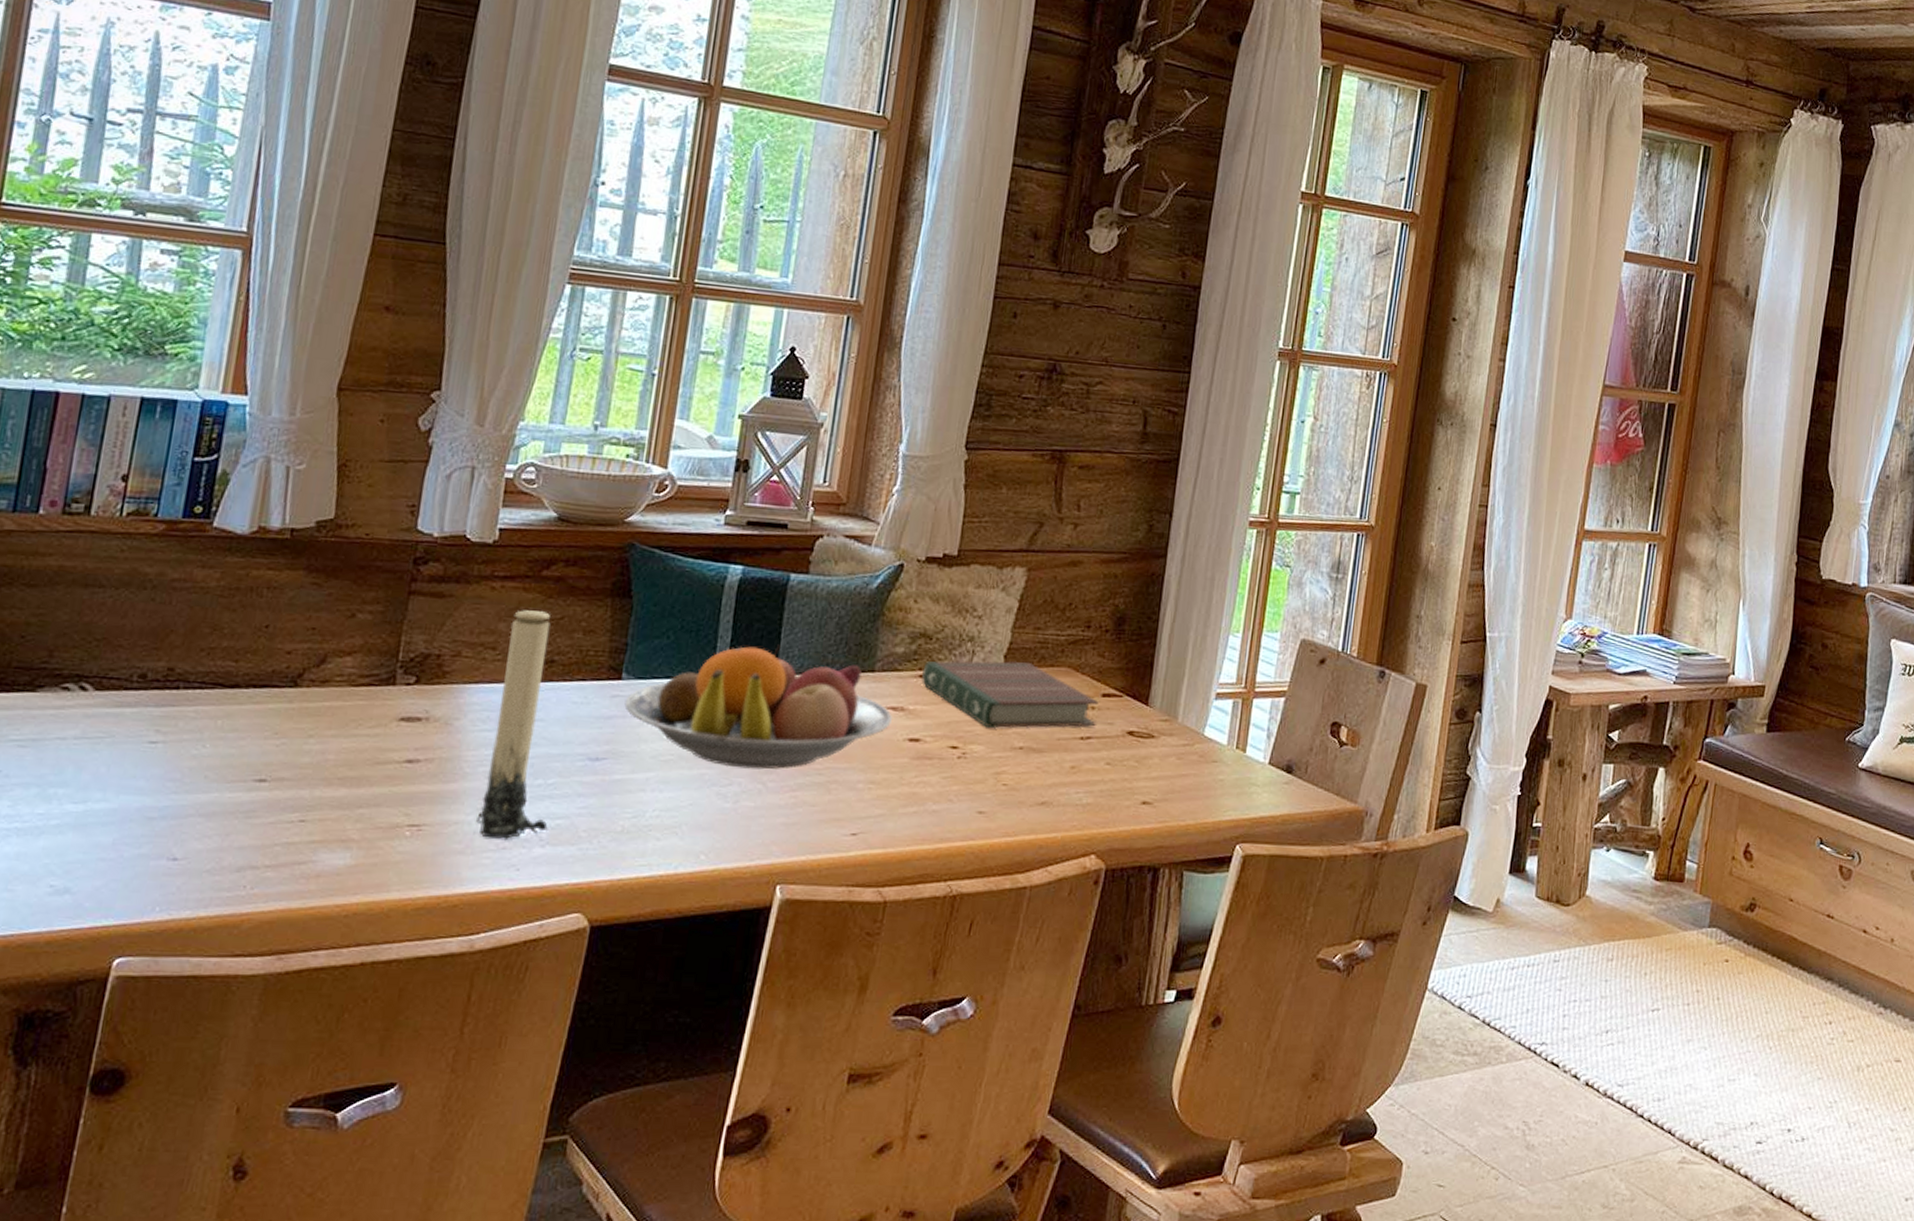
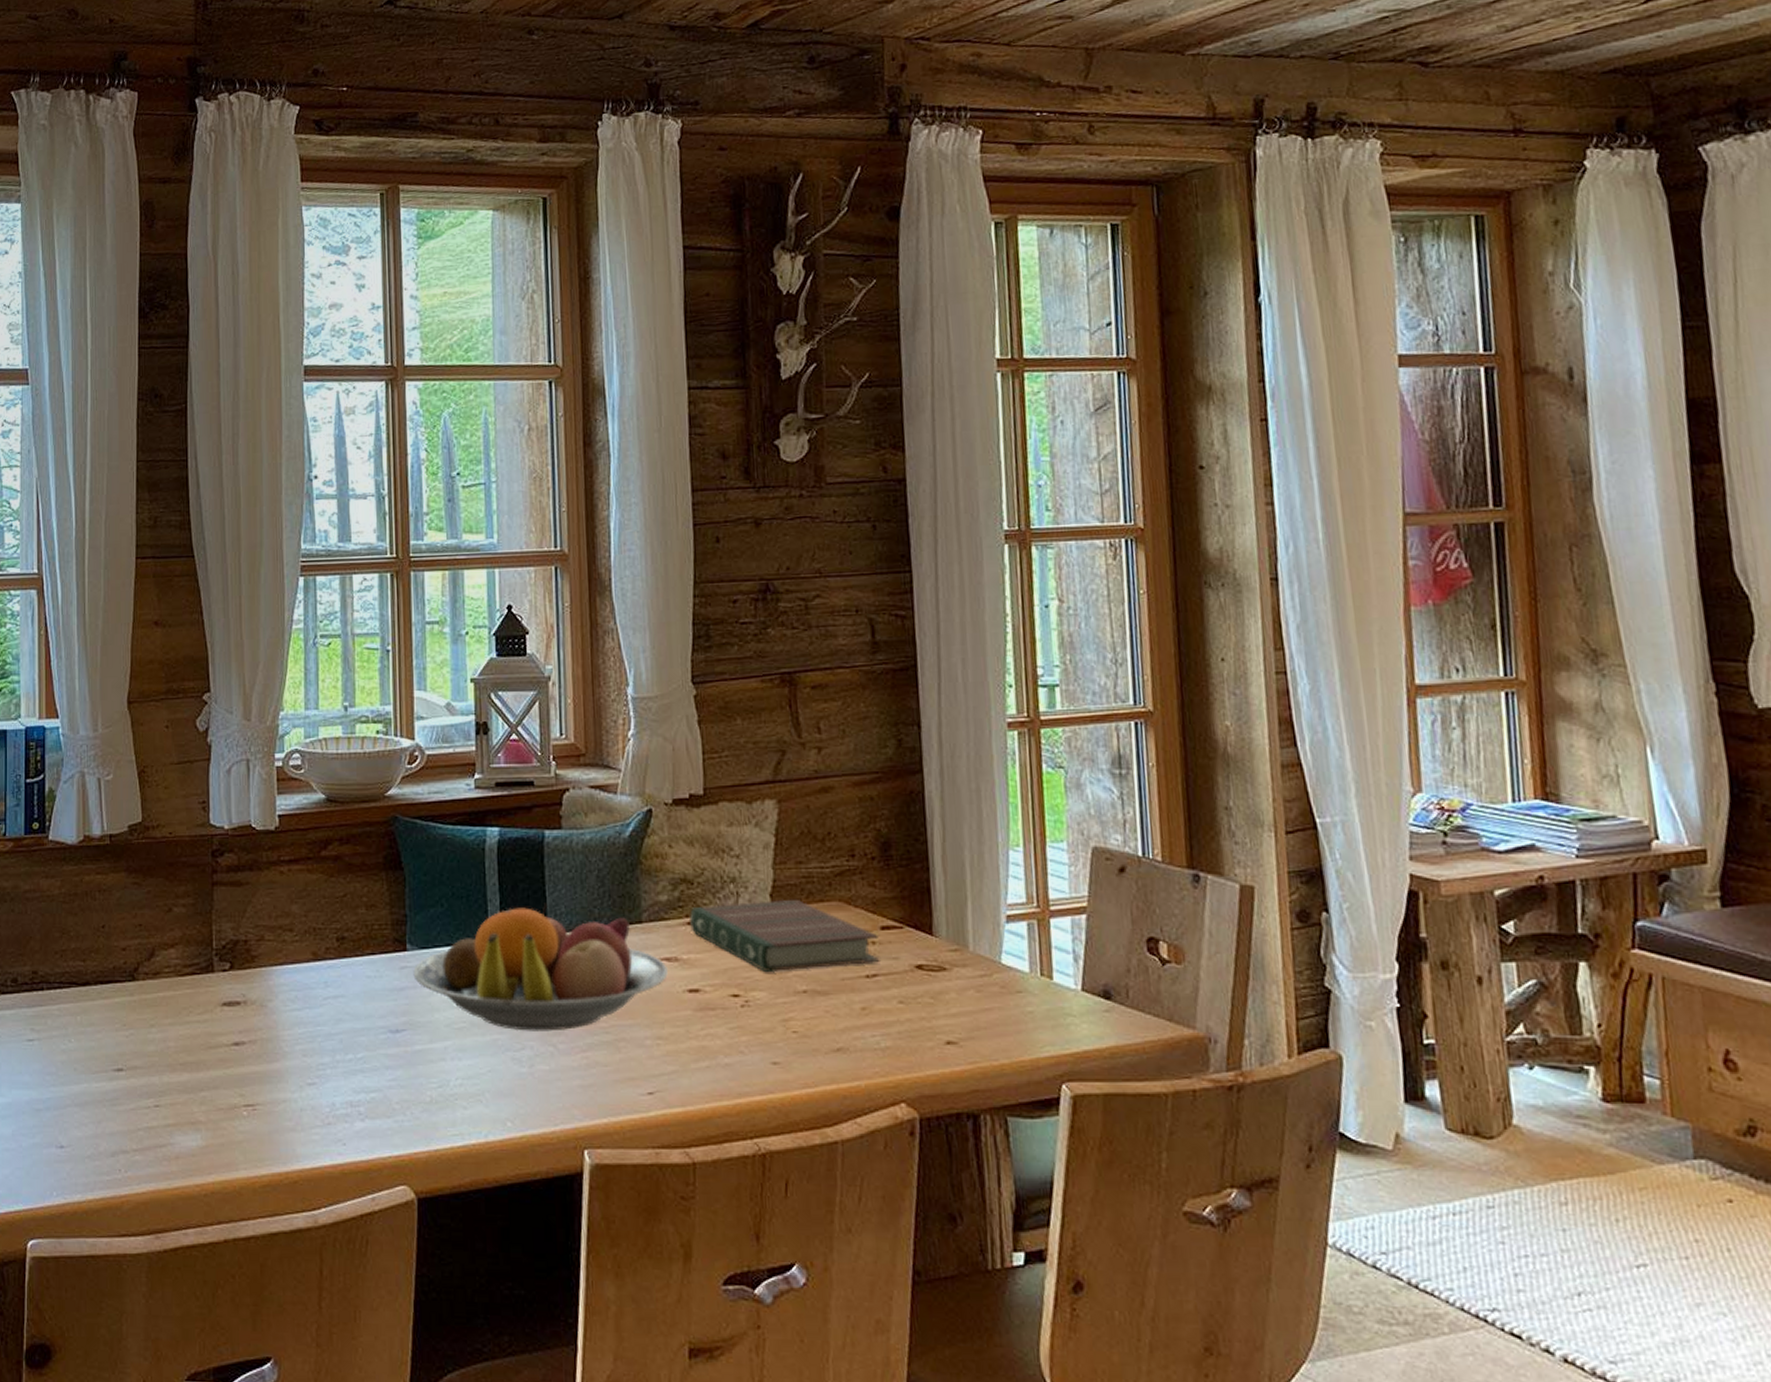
candle: present [476,610,551,839] -> none [301,890,364,1115]

